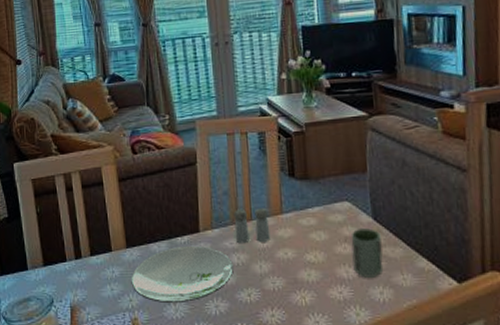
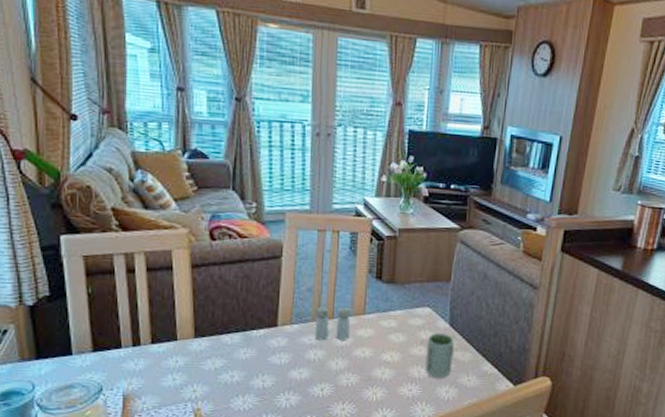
plate: present [131,245,234,303] -> none [196,339,309,395]

